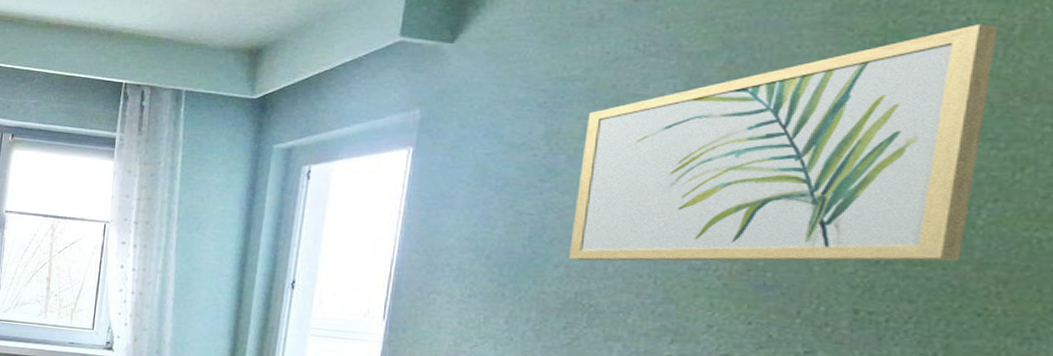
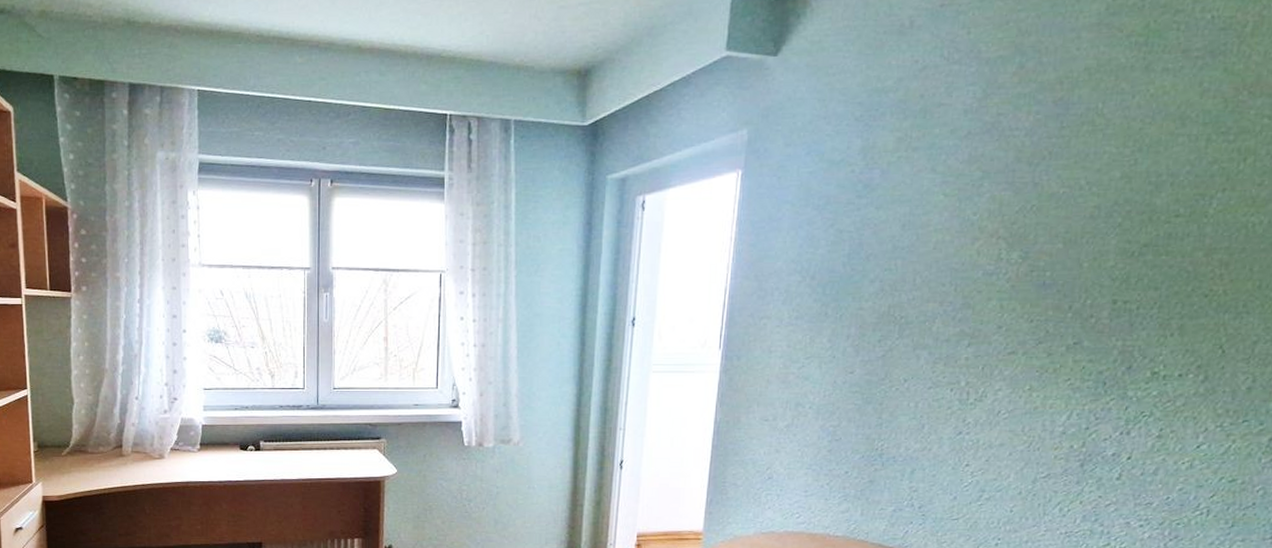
wall art: present [569,24,998,261] -> none [883,22,1235,275]

